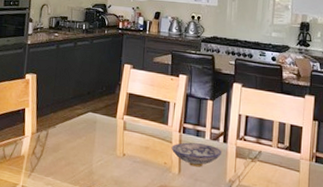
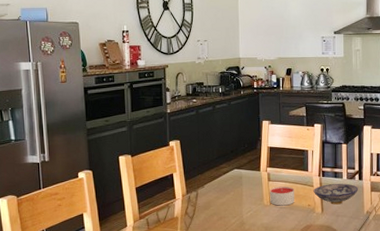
candle: none [123,137,151,160] -> present [270,186,294,206]

